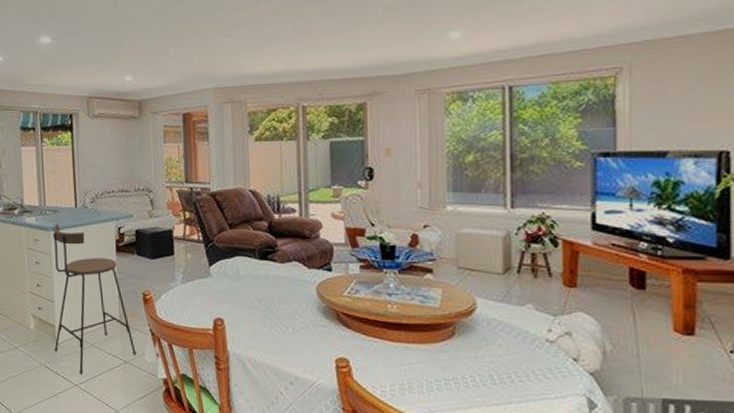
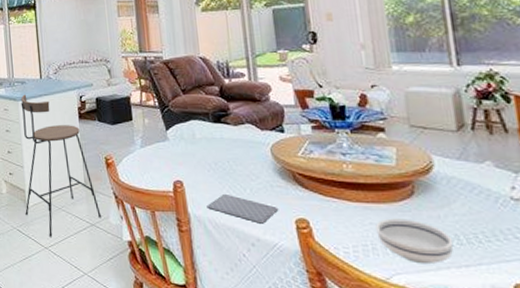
placemat: none [247,332,320,363] -> present [206,193,279,224]
bowl: none [414,358,487,402] -> present [375,218,454,263]

